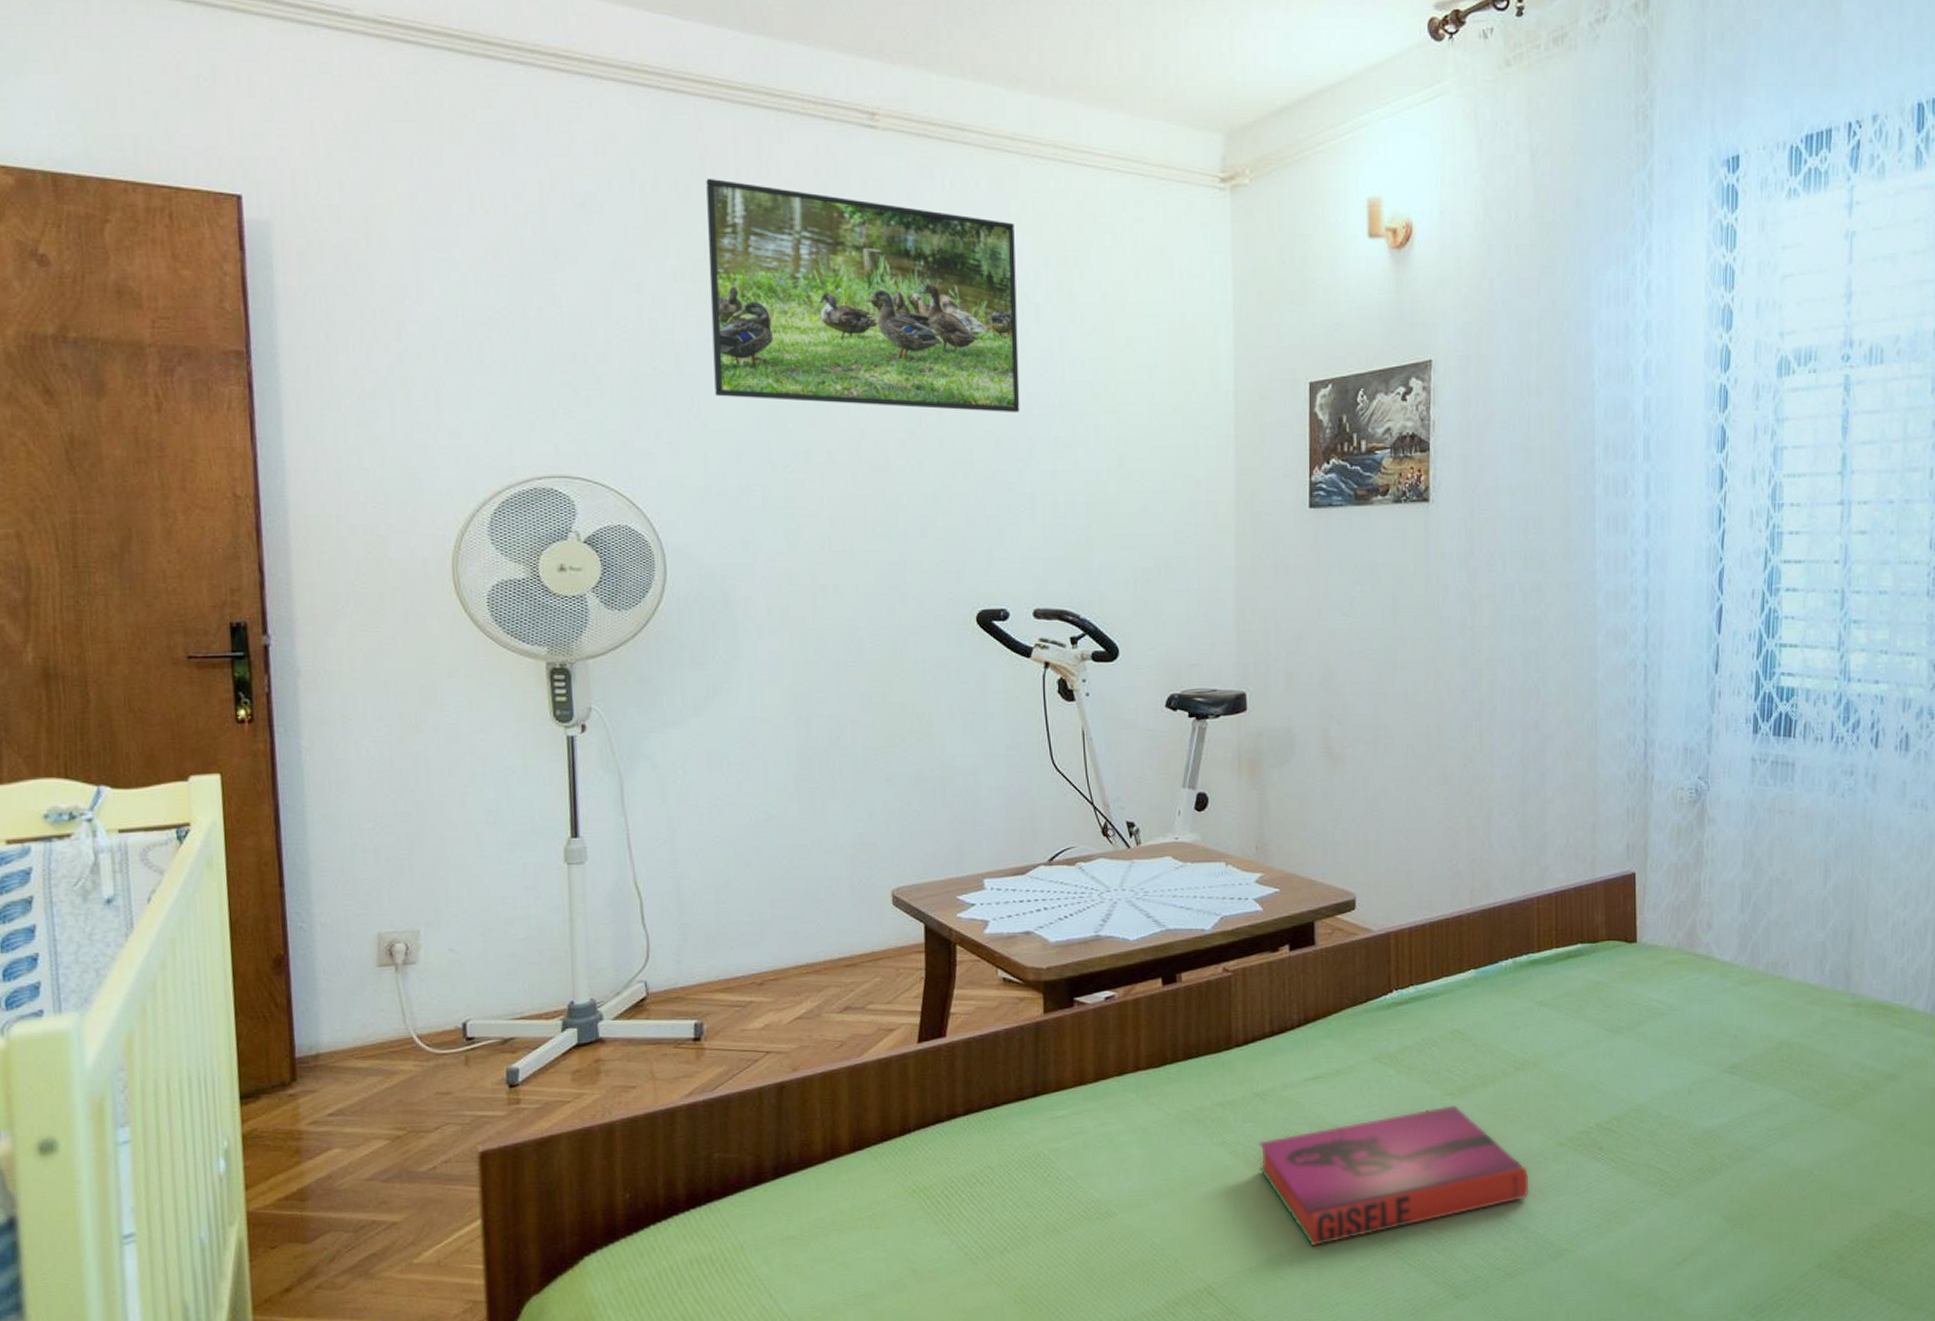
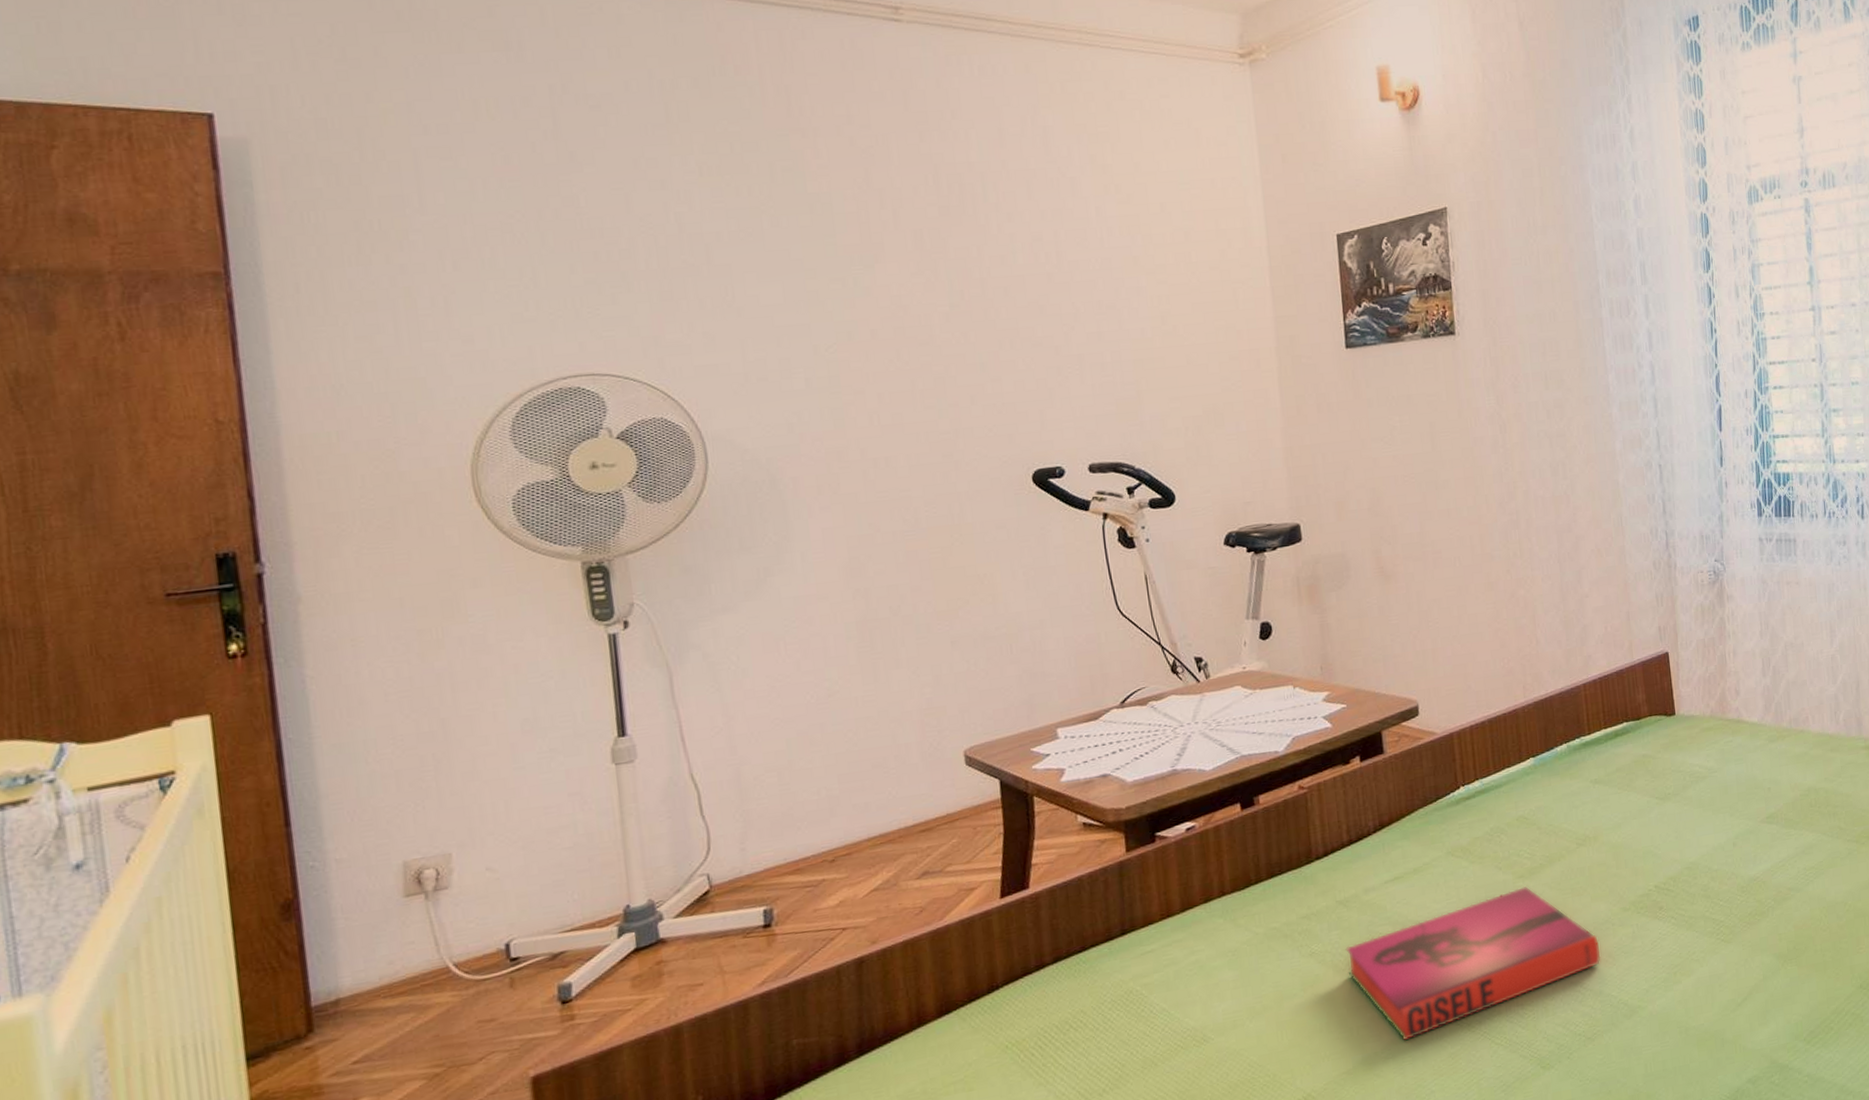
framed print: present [706,178,1020,413] -> none [728,75,1062,285]

